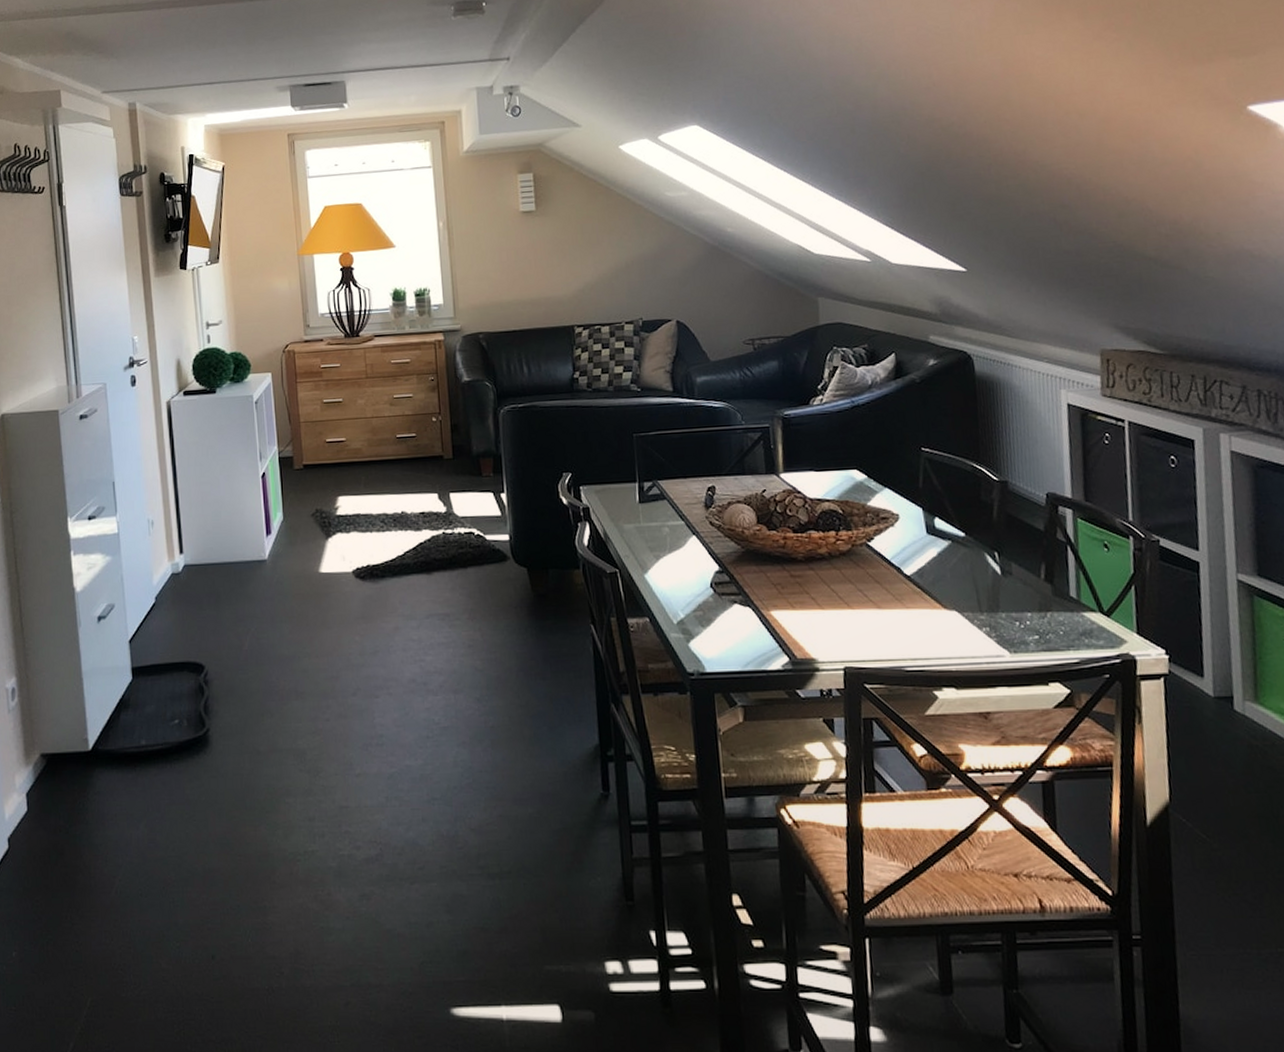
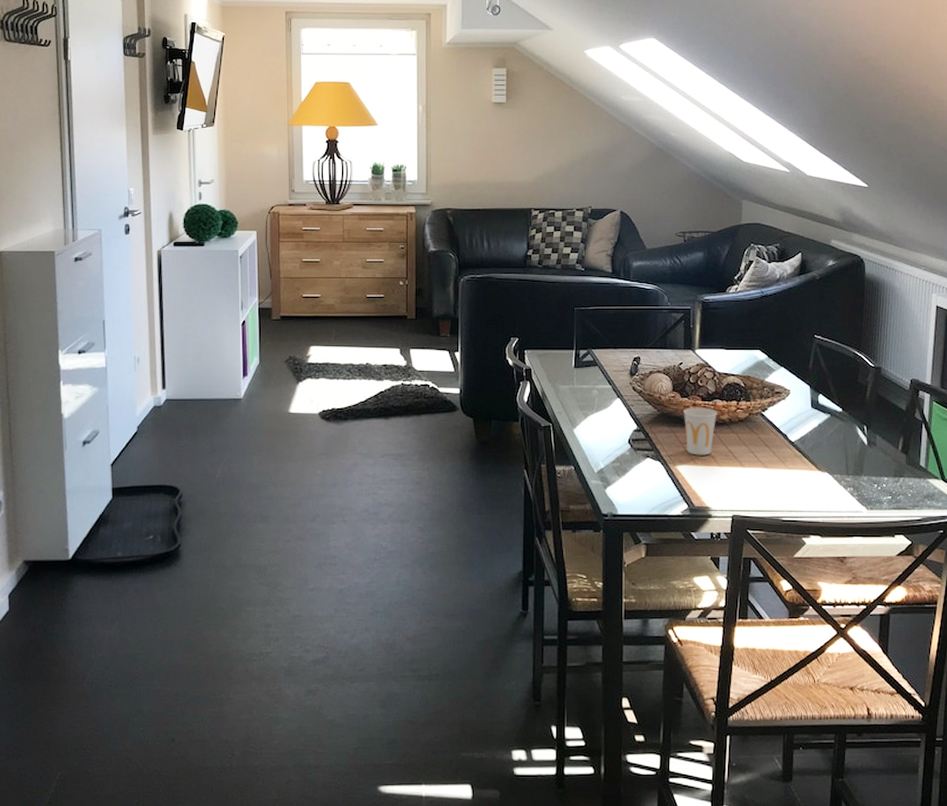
cup: none [772,540,813,598] -> present [683,407,717,456]

